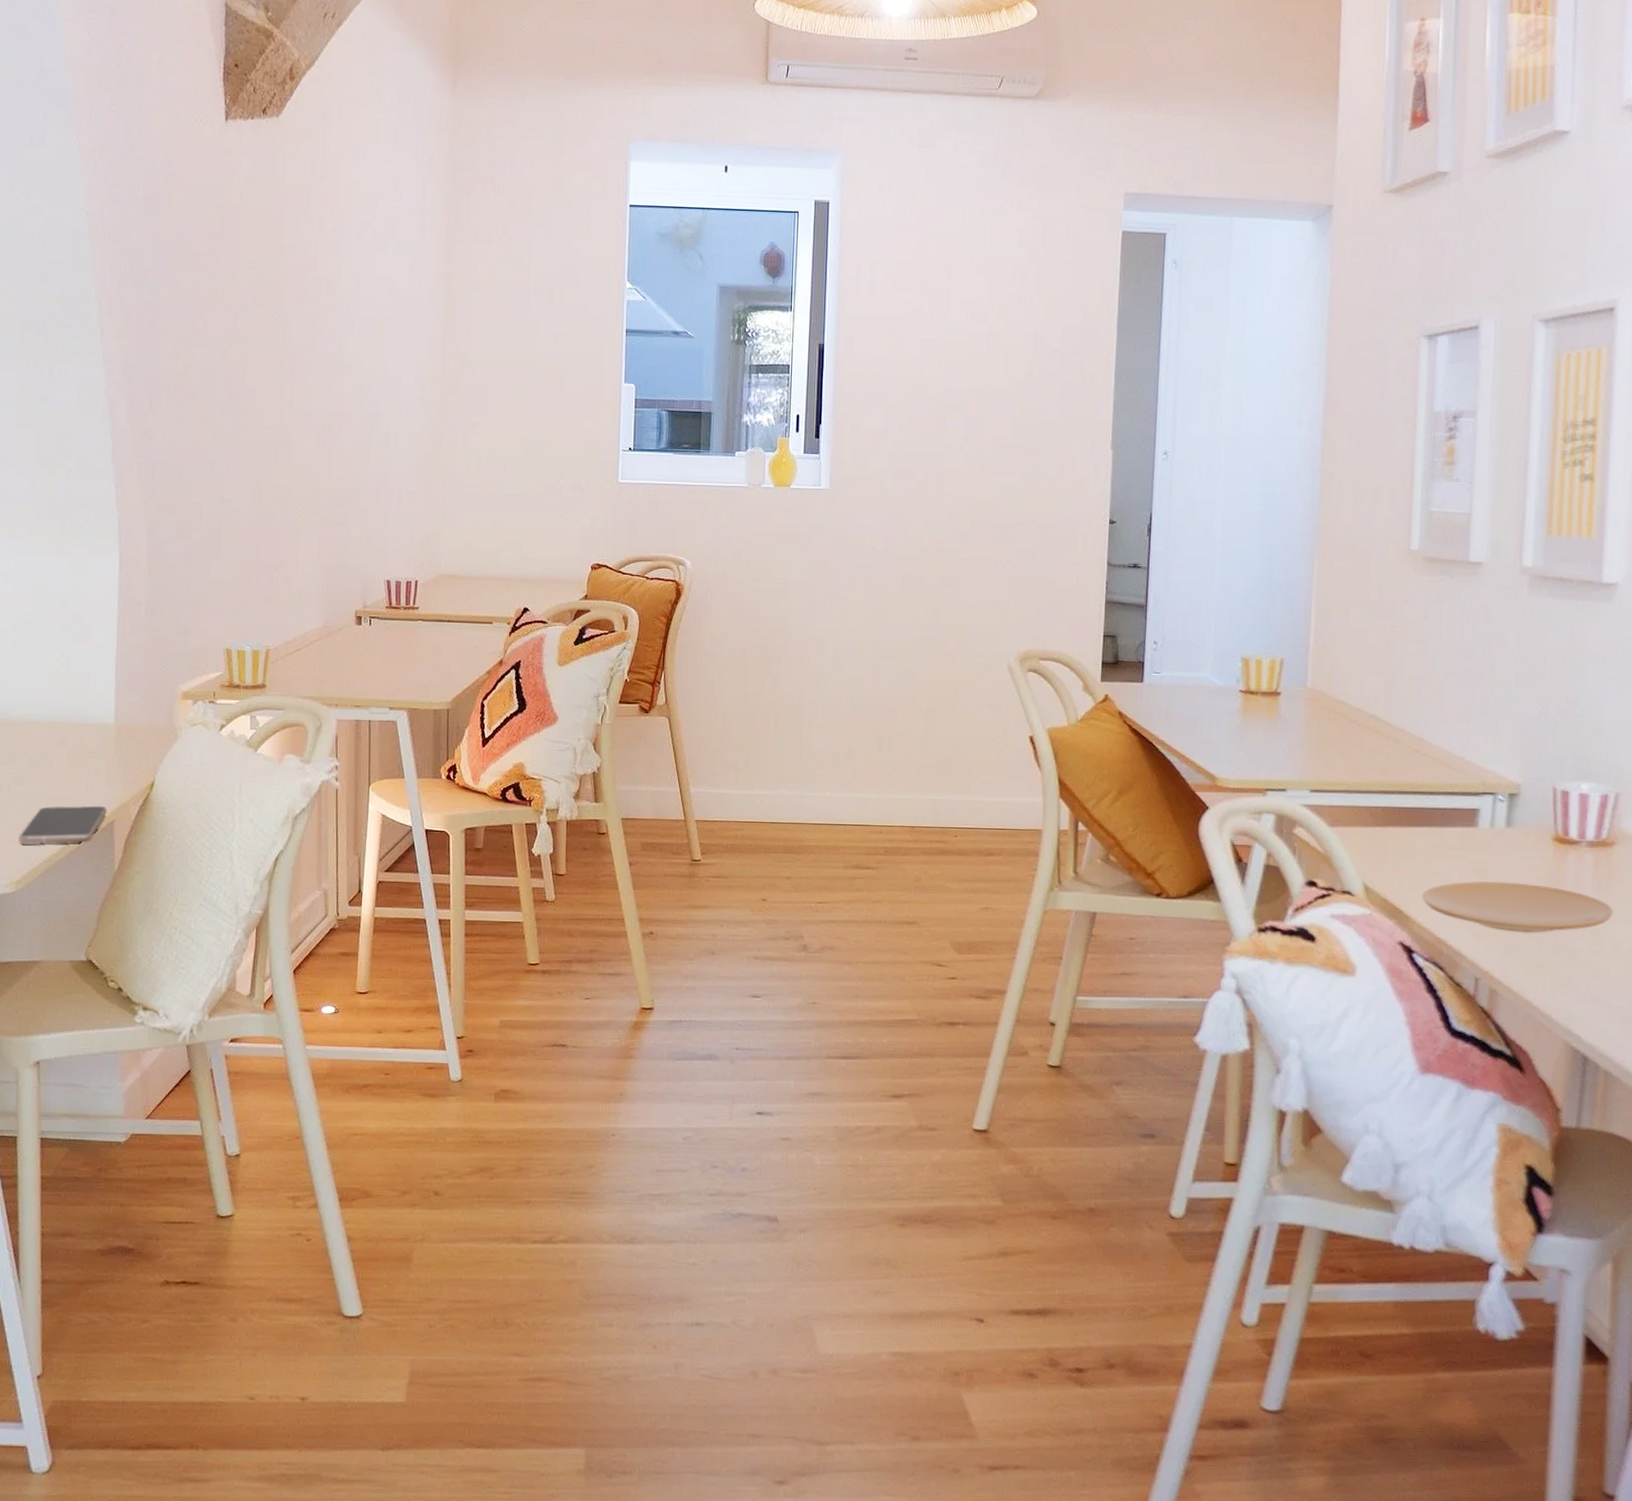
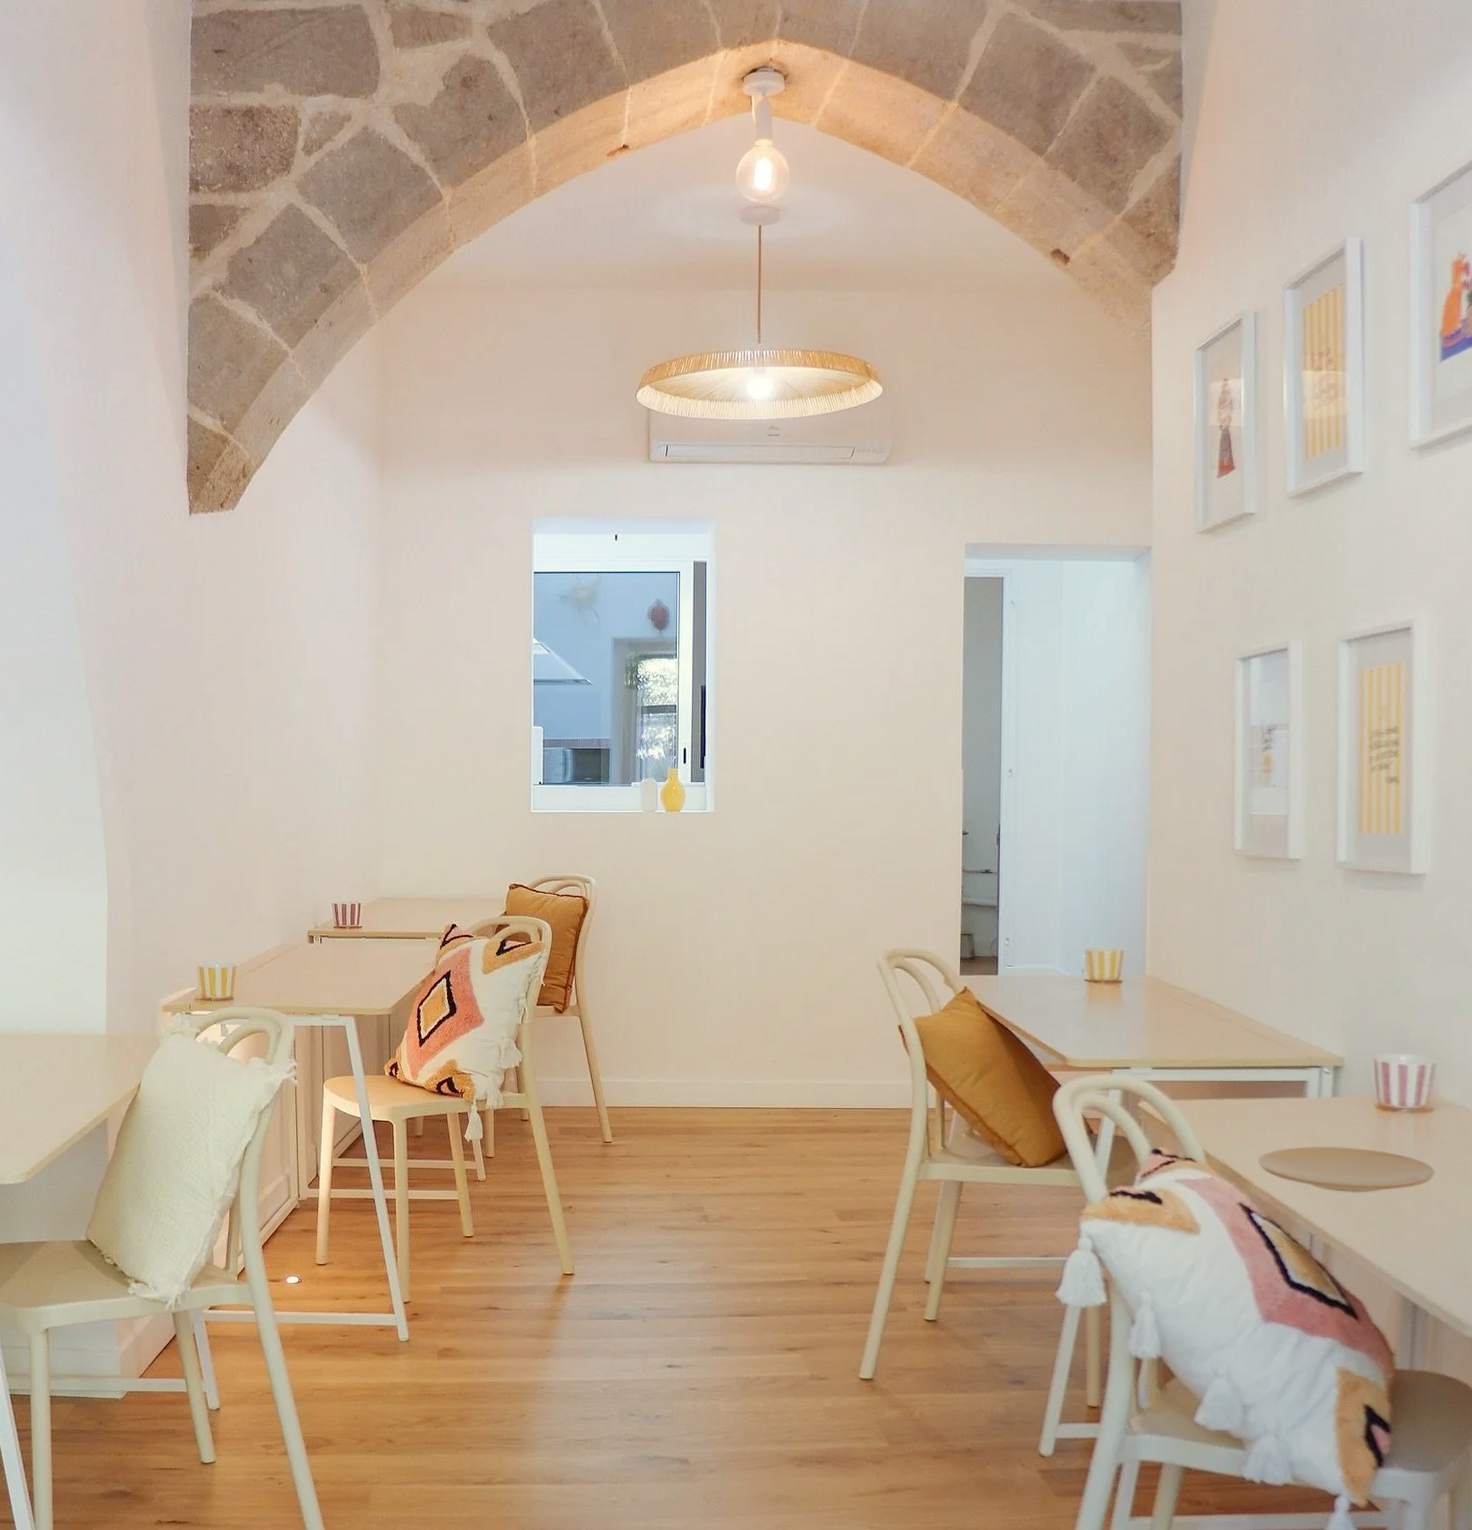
mobile phone: present [19,805,107,846] -> none [28,1105,101,1141]

